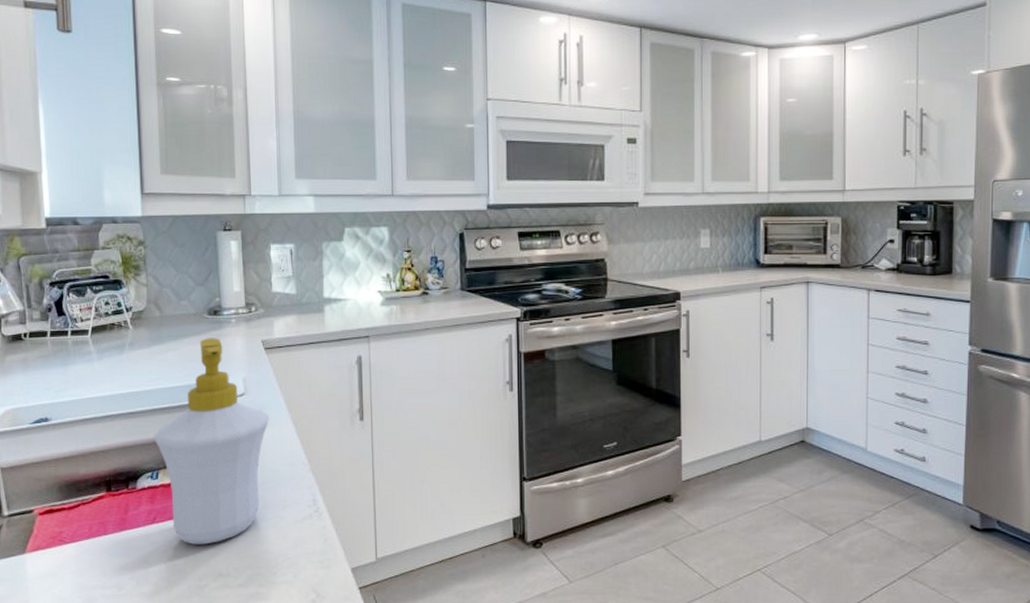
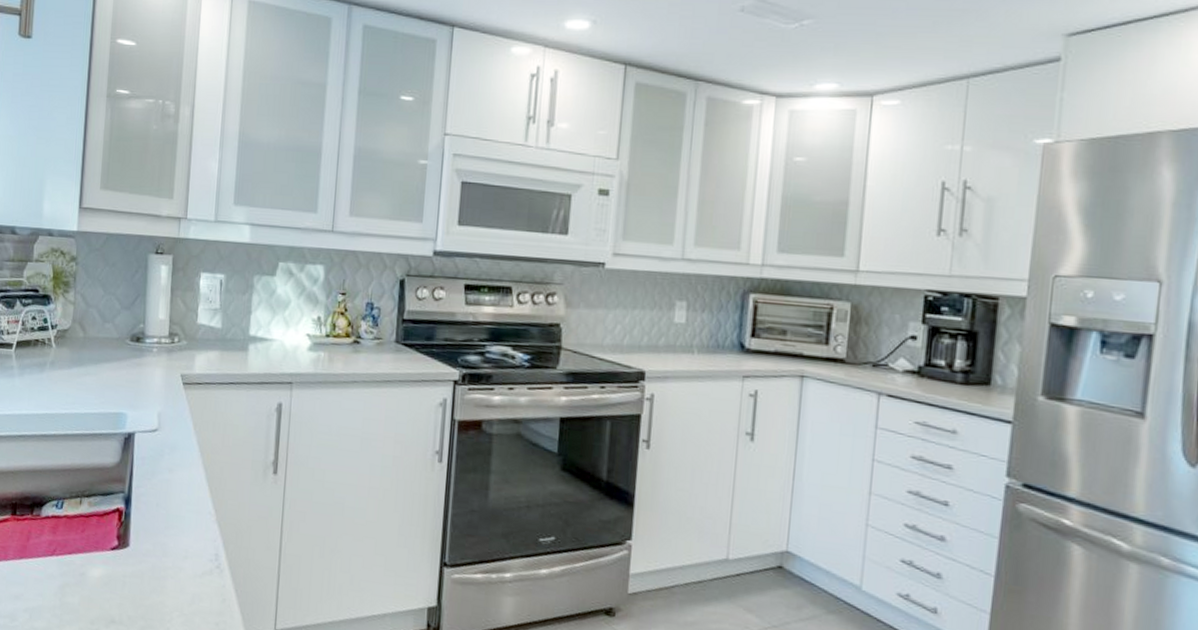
soap bottle: present [154,338,269,545] -> none [63,365,180,586]

